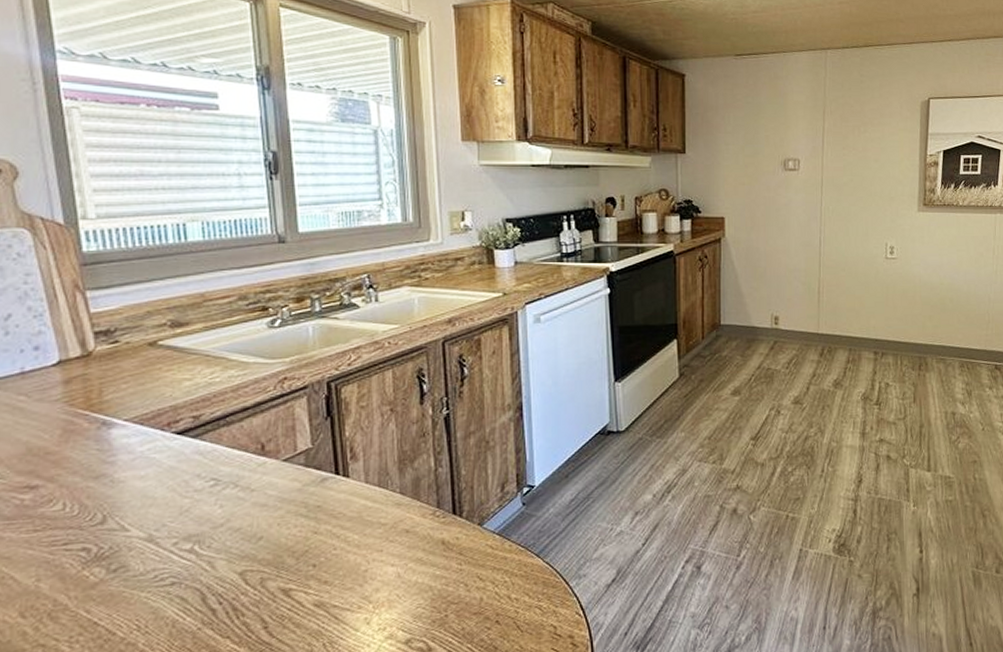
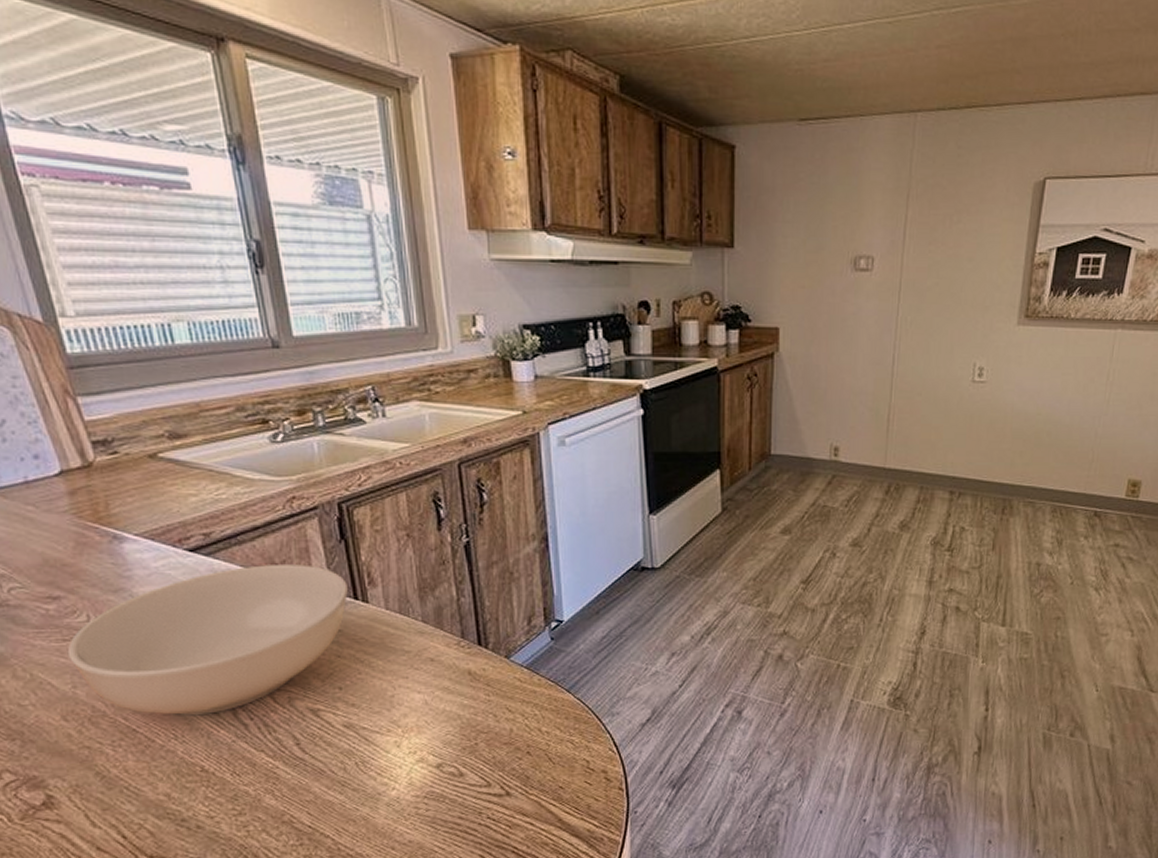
bowl: none [36,442,330,605] -> present [67,564,348,715]

